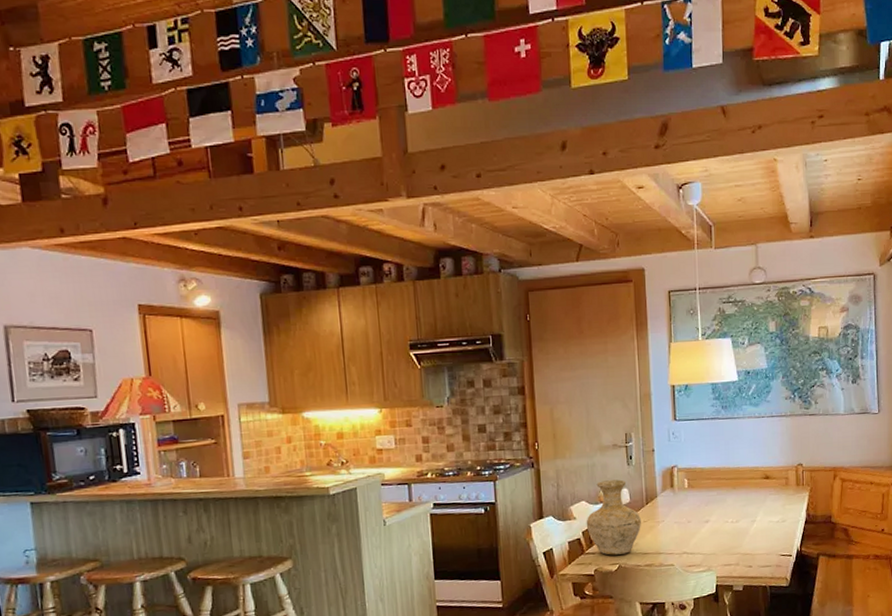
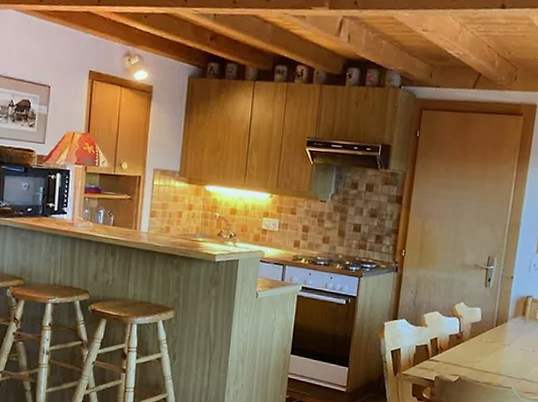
vase: present [586,479,641,555] -> none [435,296,488,368]

